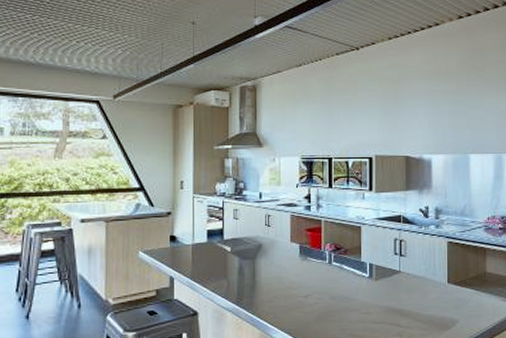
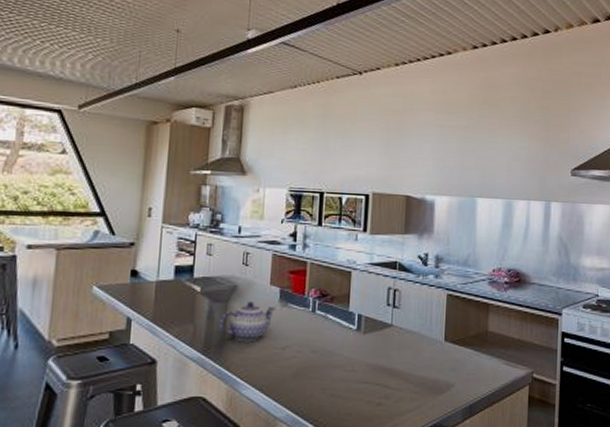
teapot: none [250,256,297,293] -> present [220,300,276,342]

